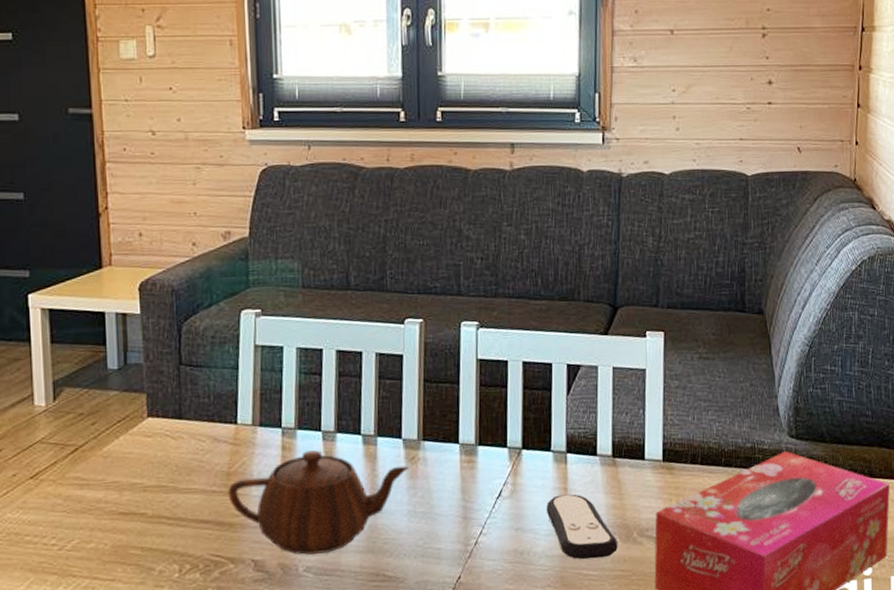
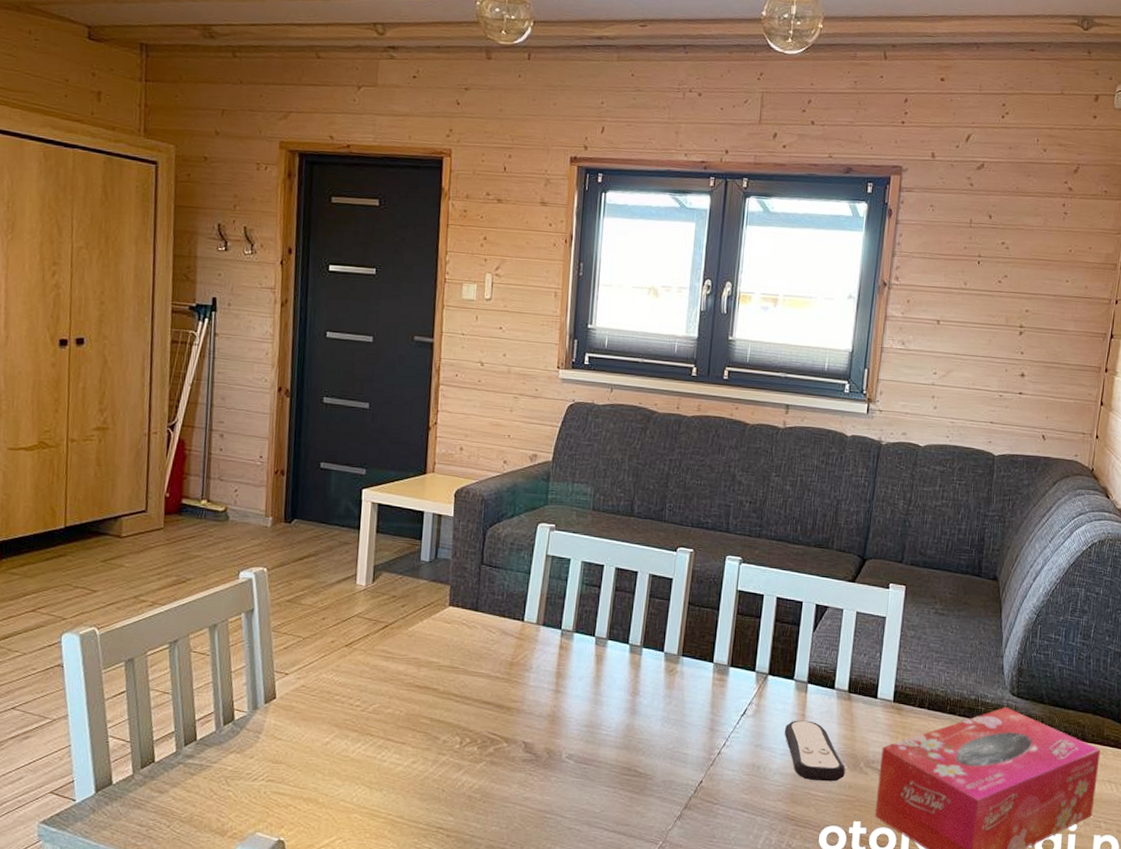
teapot: present [228,450,409,555] -> none [509,652,667,745]

